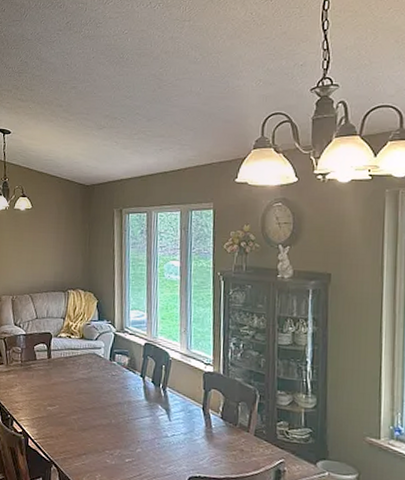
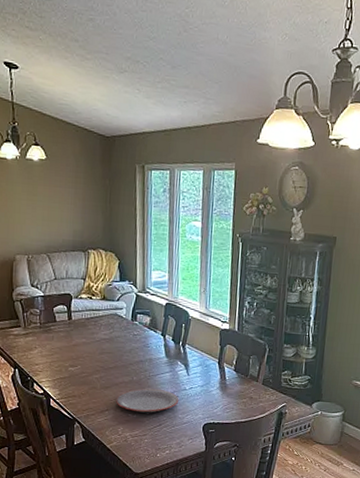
plate: none [93,433,161,460] -> present [116,388,179,413]

